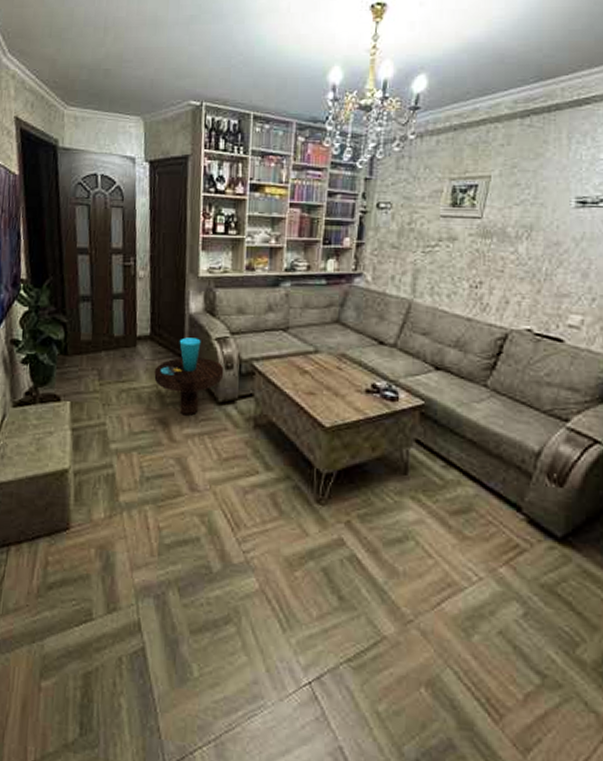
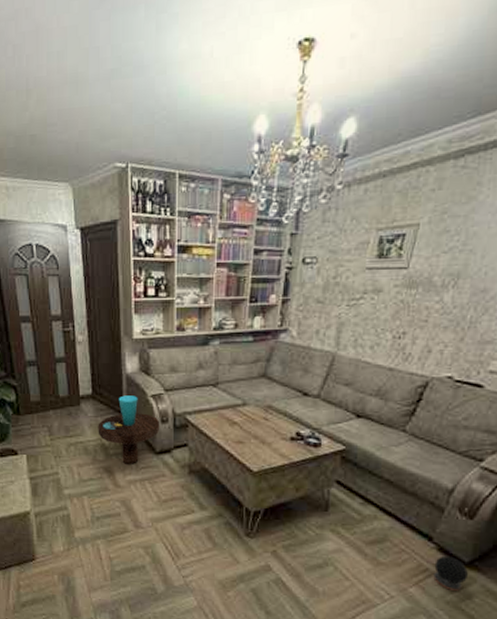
speaker: none [525,529,561,572] -> present [433,555,468,591]

